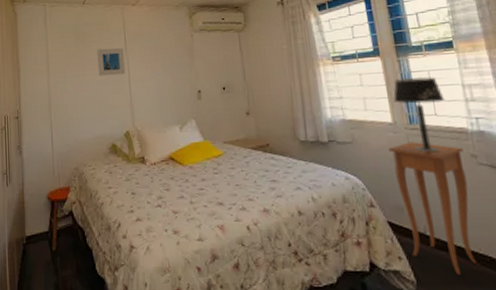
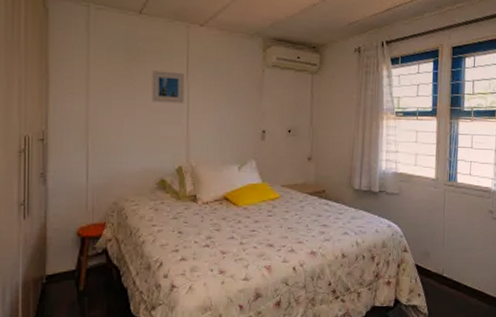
side table: present [388,142,477,274] -> none [427,197,484,308]
table lamp: present [393,76,445,153] -> none [440,138,480,207]

